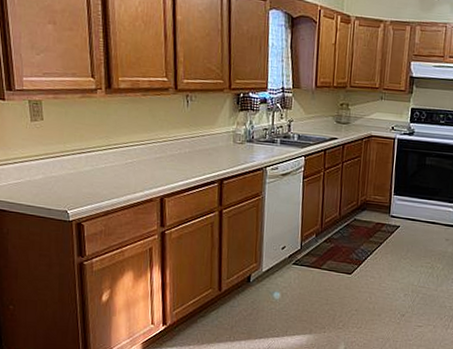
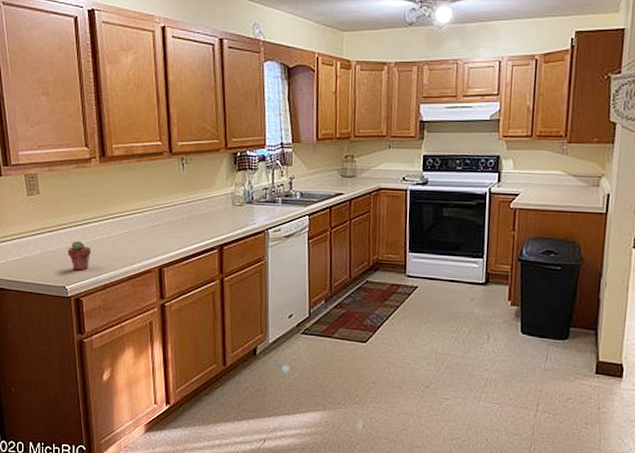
potted succulent: none [70,167,95,197] -> present [67,240,92,271]

